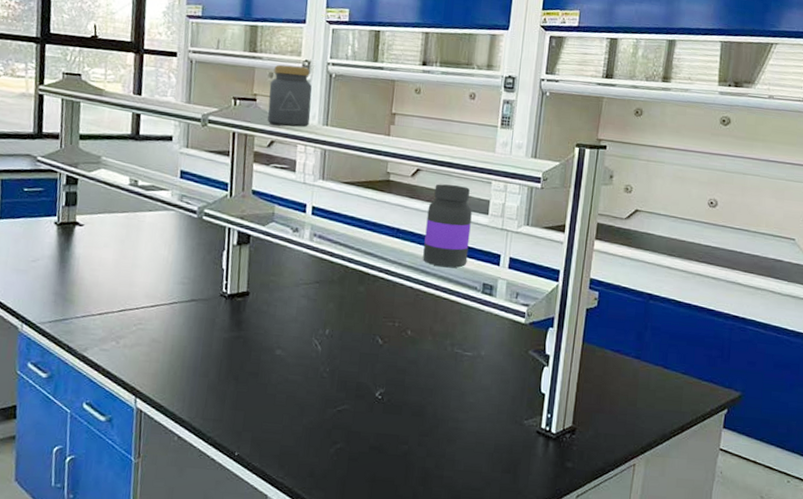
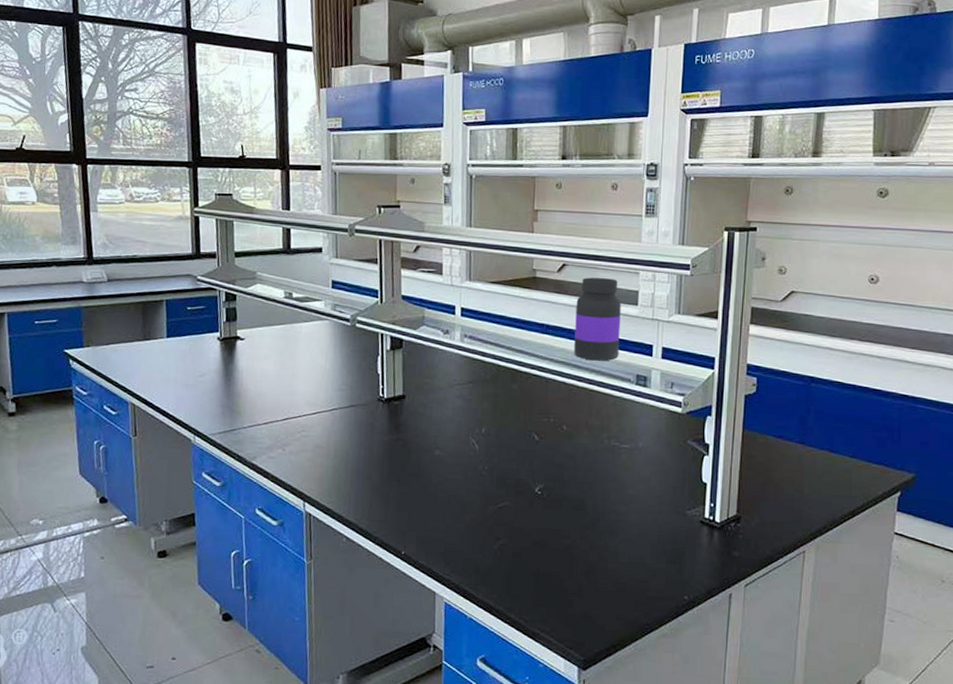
jar: present [267,64,312,128] -> none [411,170,454,231]

